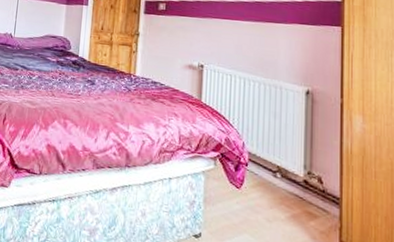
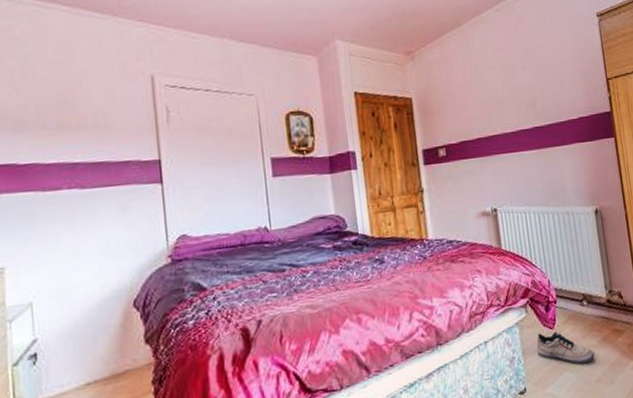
shoe: none [219,188,280,234] -> present [536,331,595,365]

